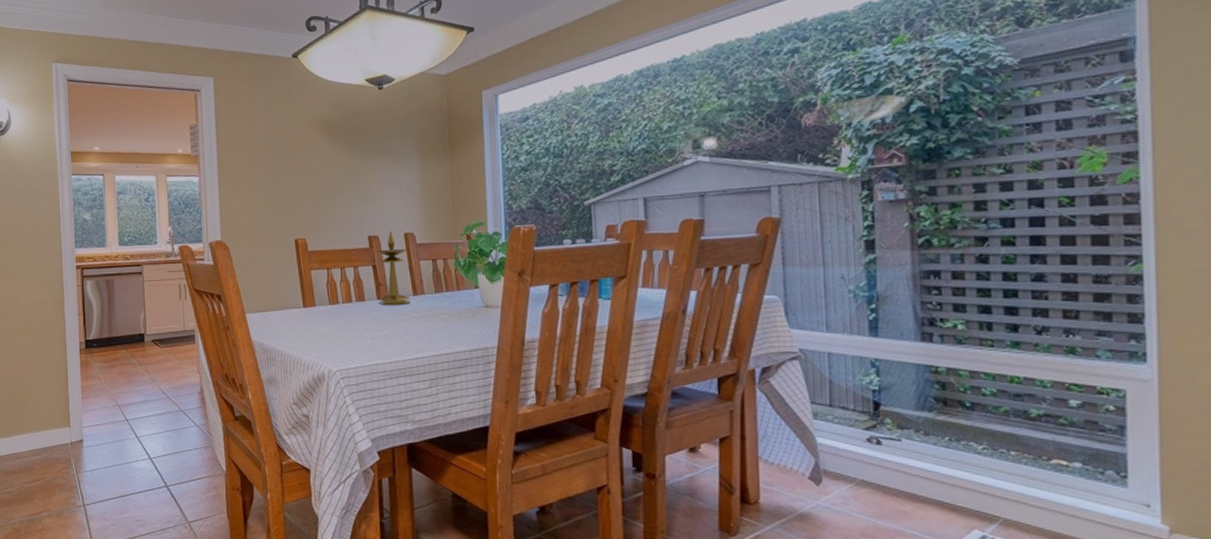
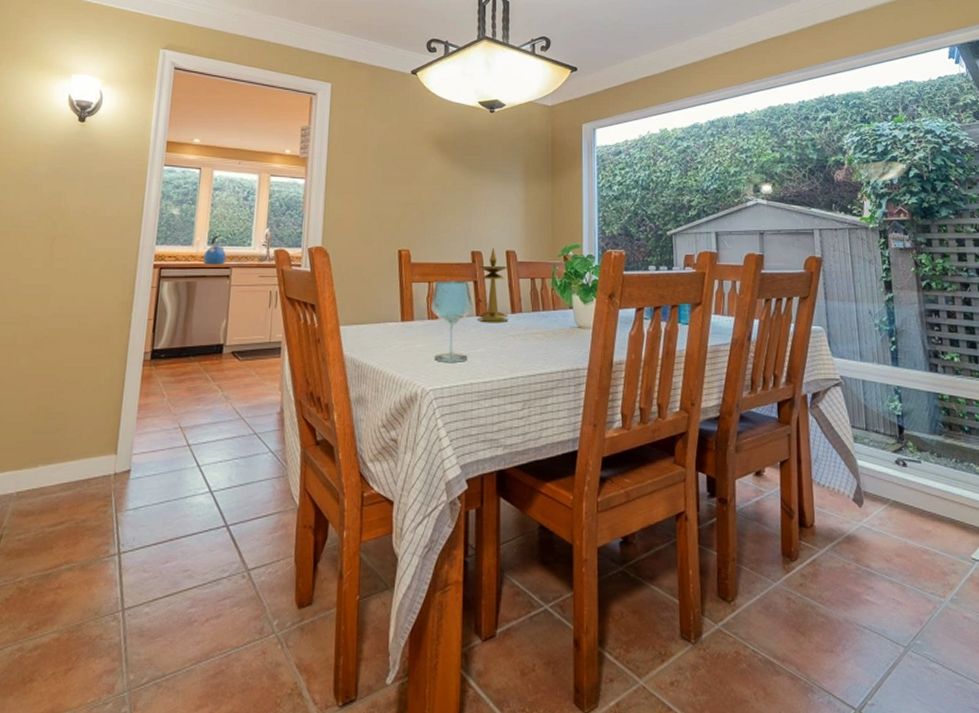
kettle: none [116,237,137,263] -> present [203,236,227,265]
wine glass: none [330,265,373,345] -> present [430,280,473,362]

